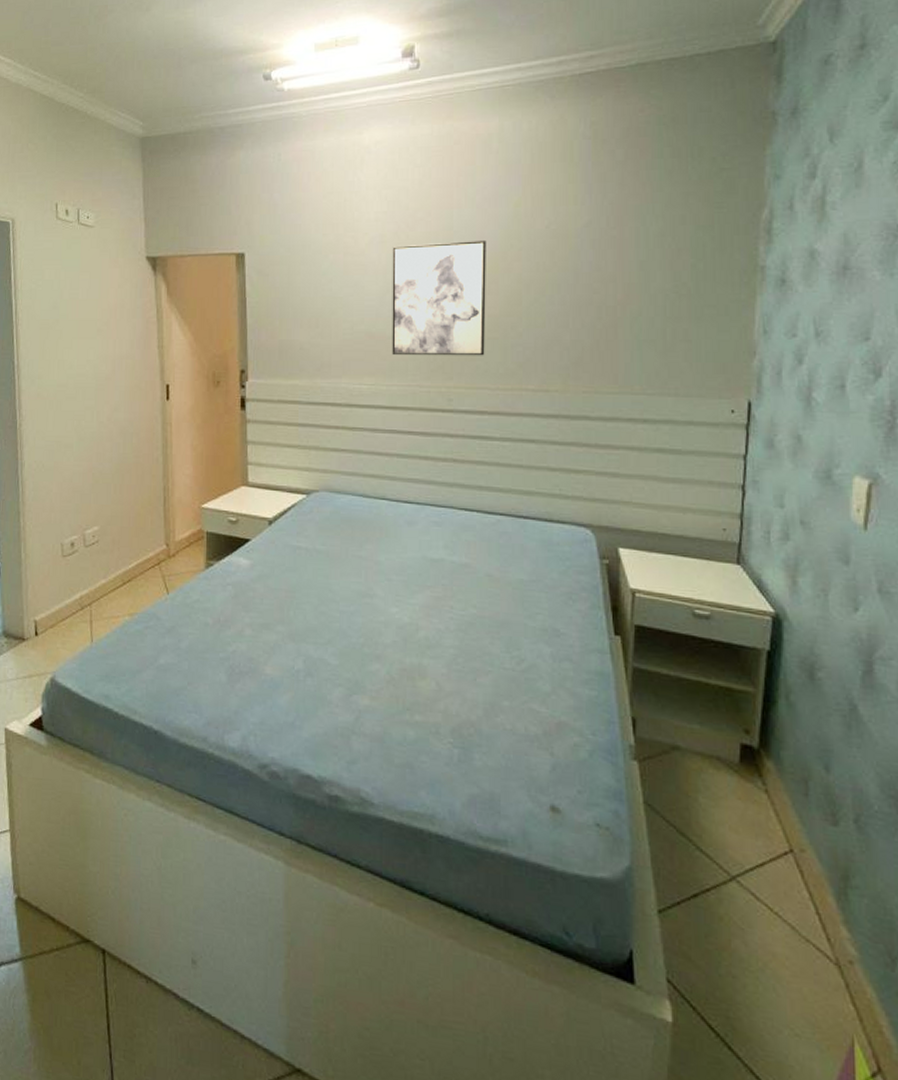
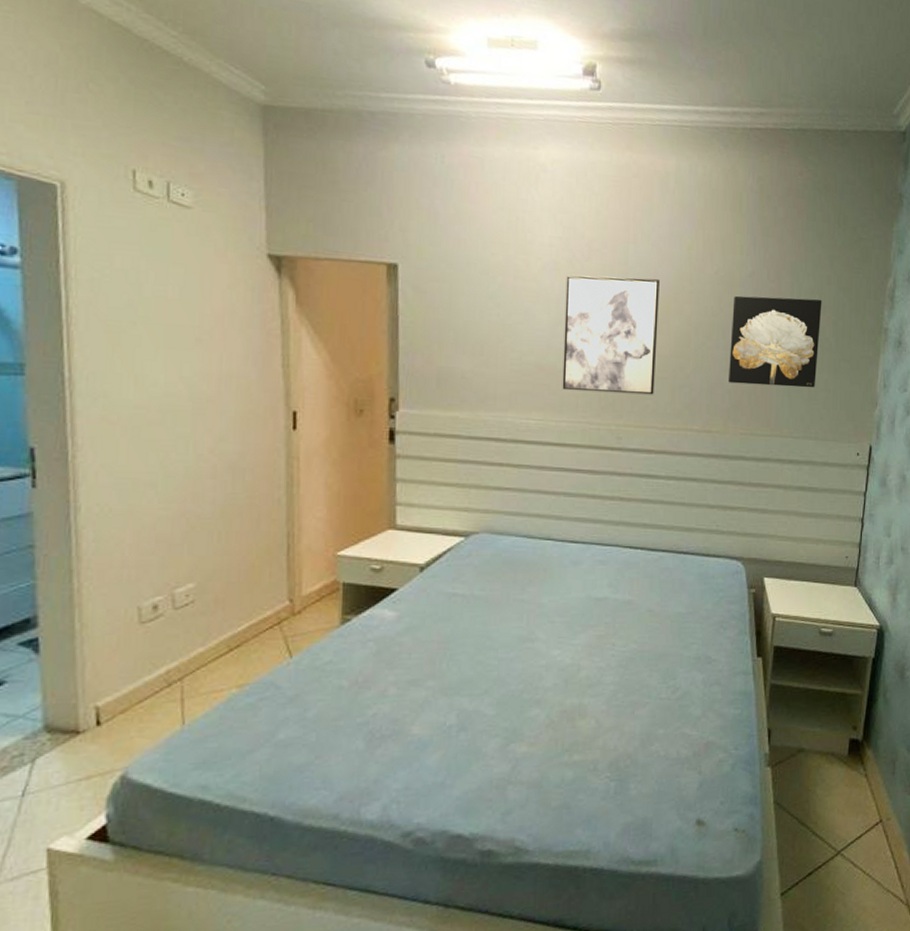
wall art: none [566,241,676,339] -> present [729,295,822,388]

